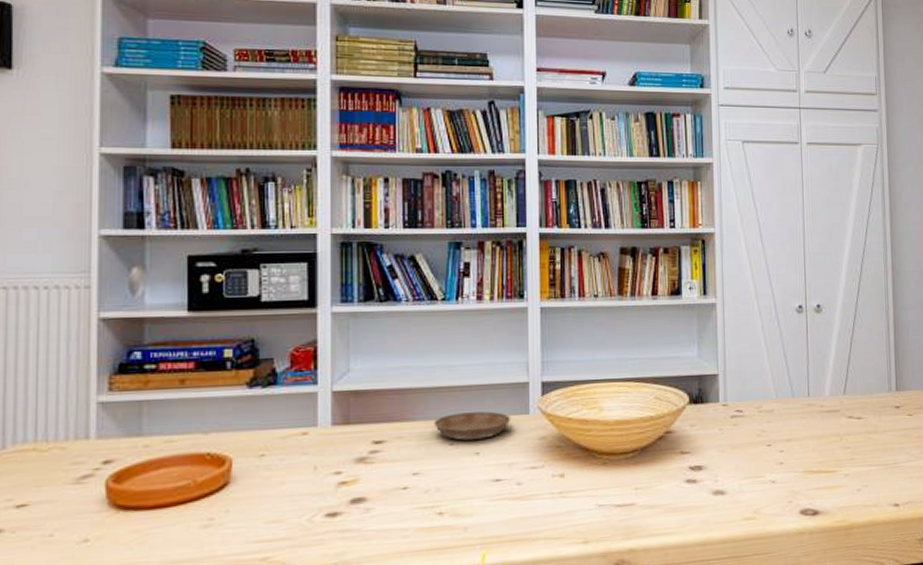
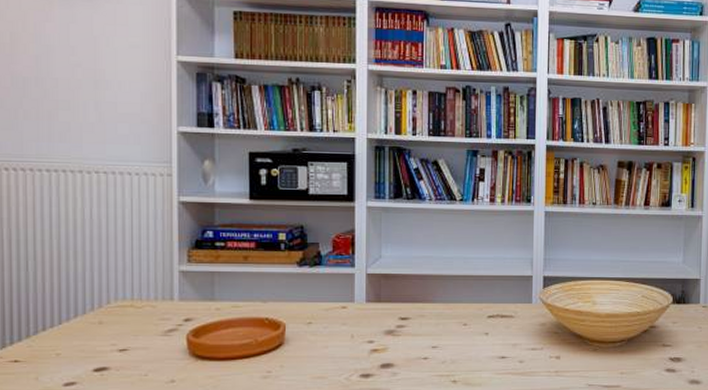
saucer: present [433,411,511,441] -> none [450,299,516,322]

